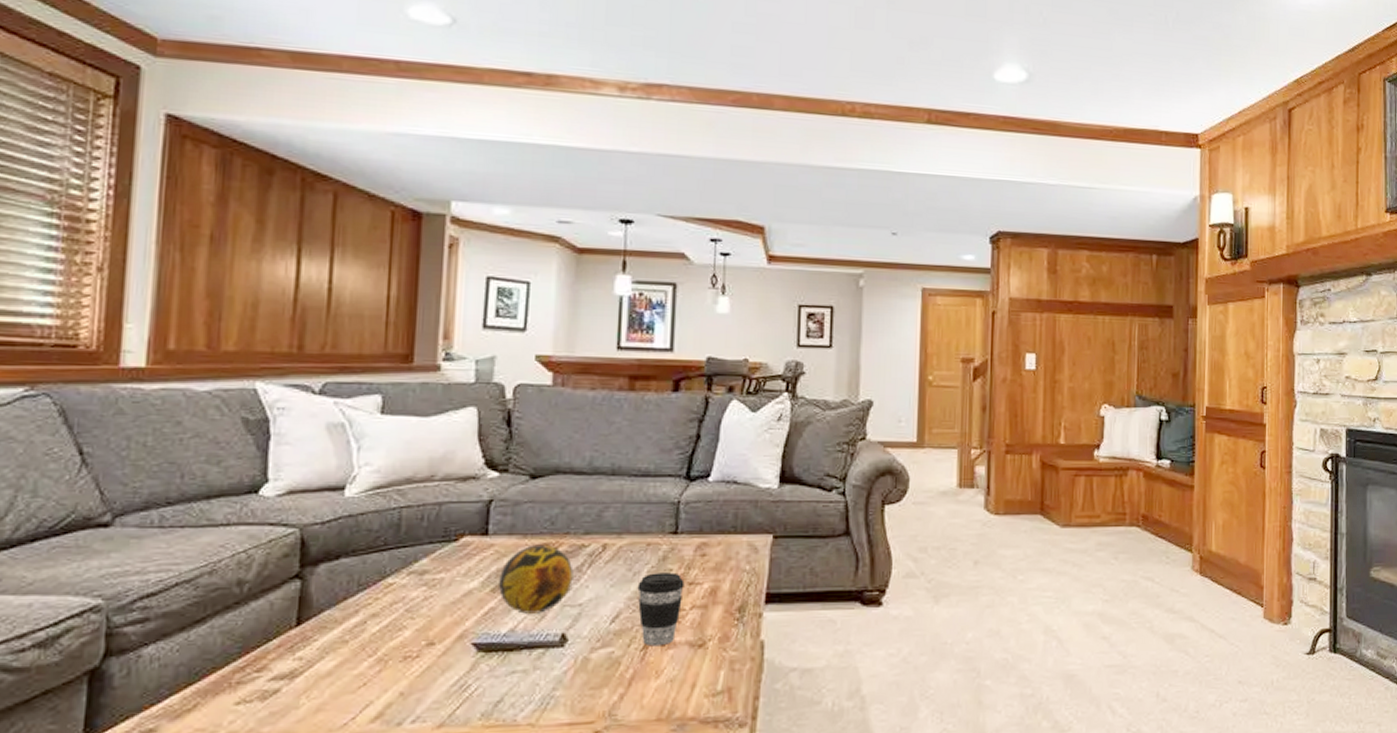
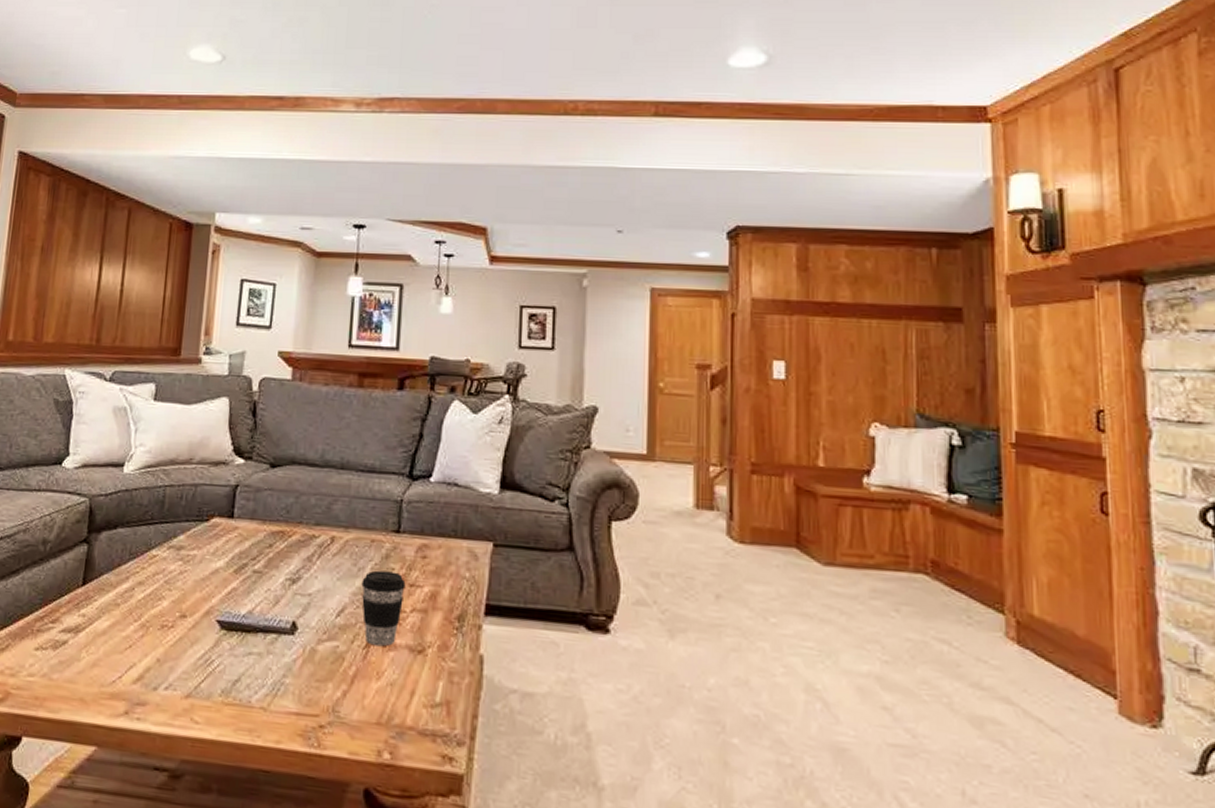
decorative orb: present [499,544,573,614] -> none [240,531,305,599]

